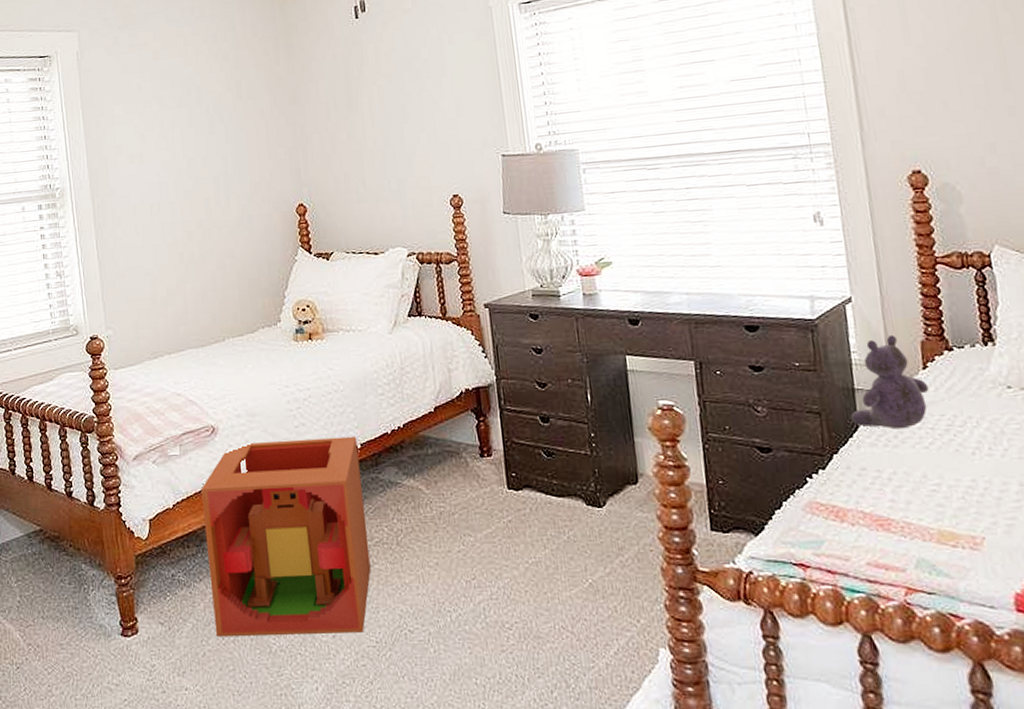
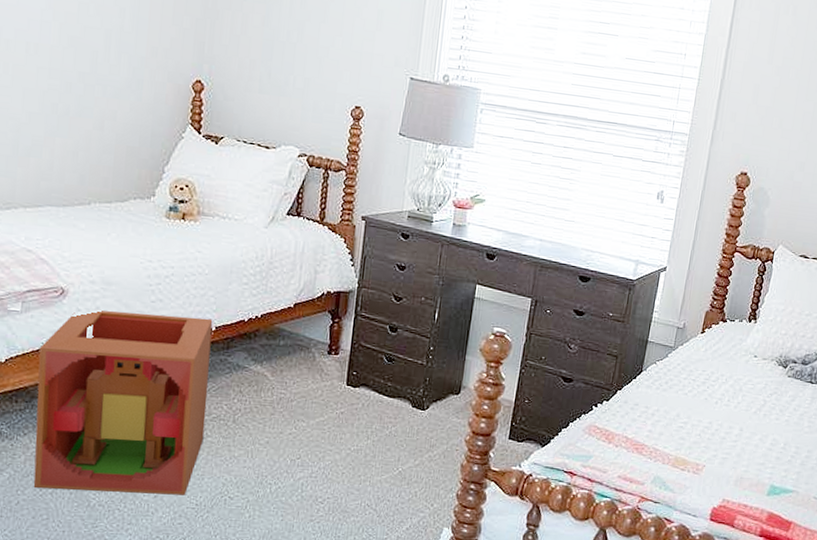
stuffed animal: present [851,334,929,430] -> none [639,302,701,378]

